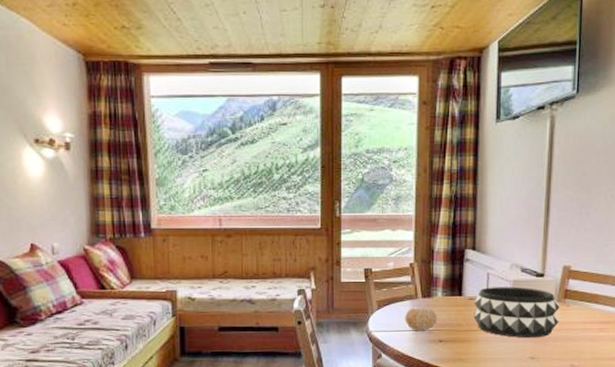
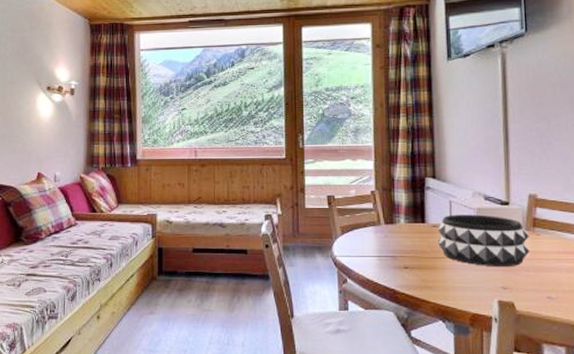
fruit: present [405,307,437,331] -> none [369,234,401,257]

